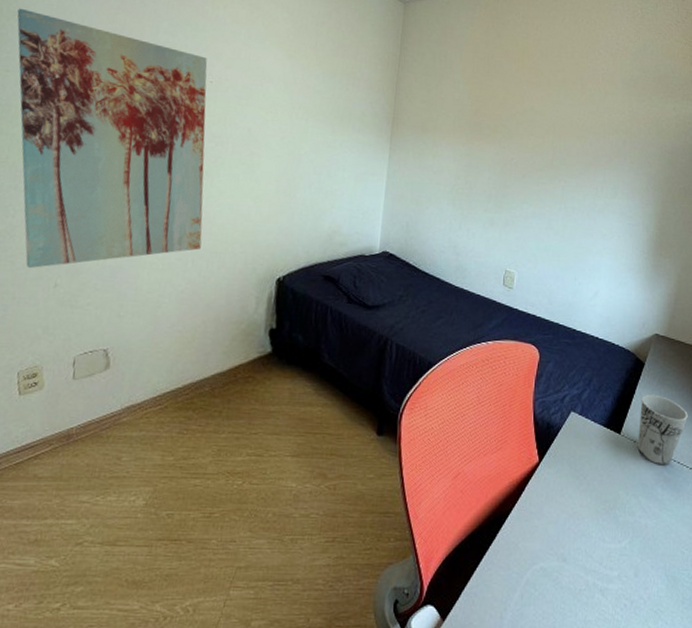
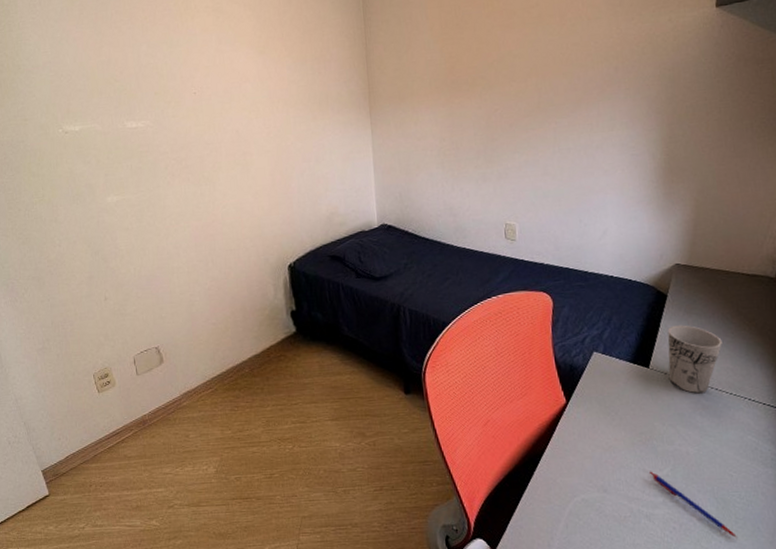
wall art: present [17,8,207,269] -> none [21,60,217,288]
pen: none [608,542,682,620] -> present [648,471,737,538]

